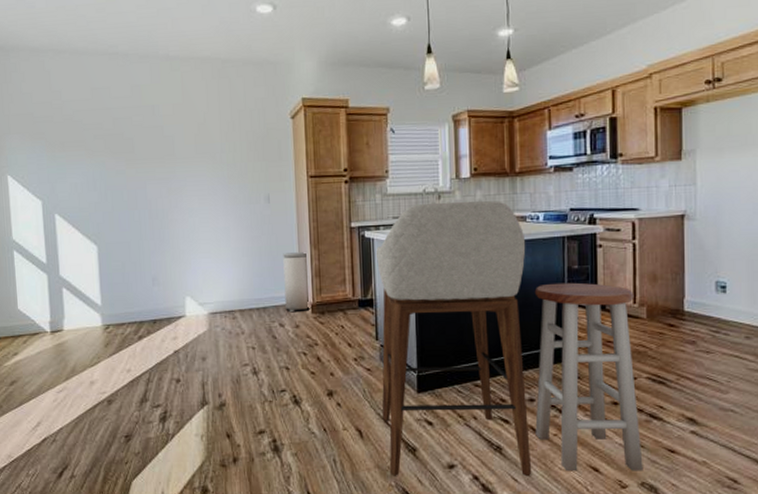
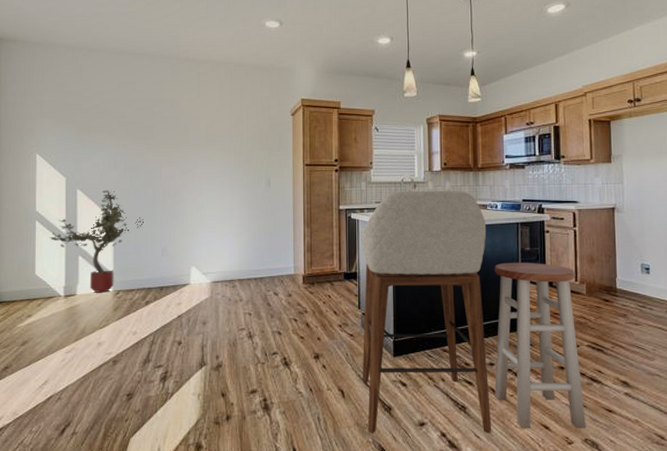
potted tree: none [30,212,130,328] -> present [49,189,144,293]
pedal bin: present [283,251,312,312] -> none [280,229,303,282]

